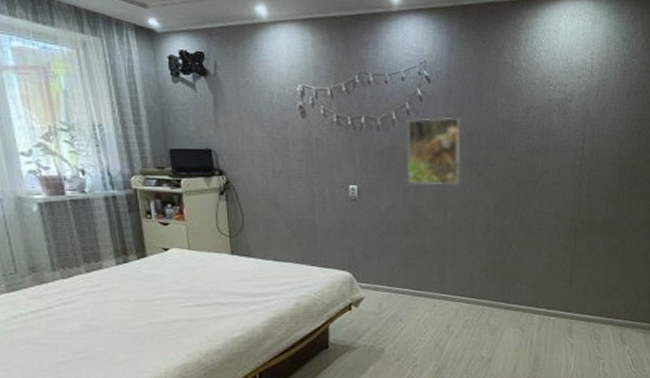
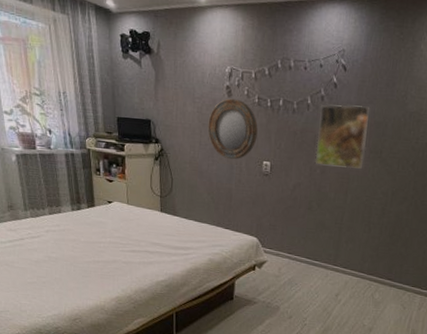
home mirror: none [281,119,340,187] -> present [207,98,258,160]

